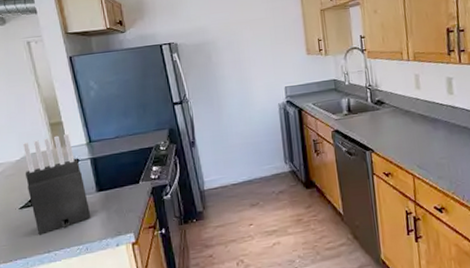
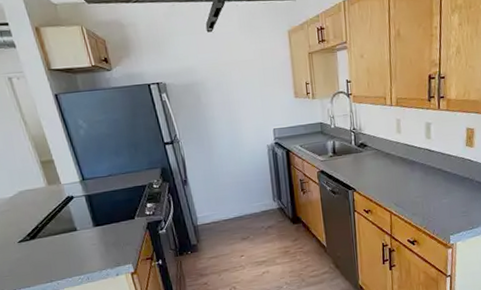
knife block: present [22,134,91,235] -> none [14,172,90,267]

